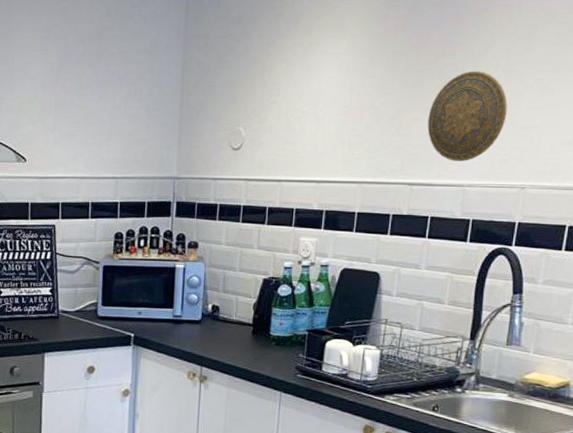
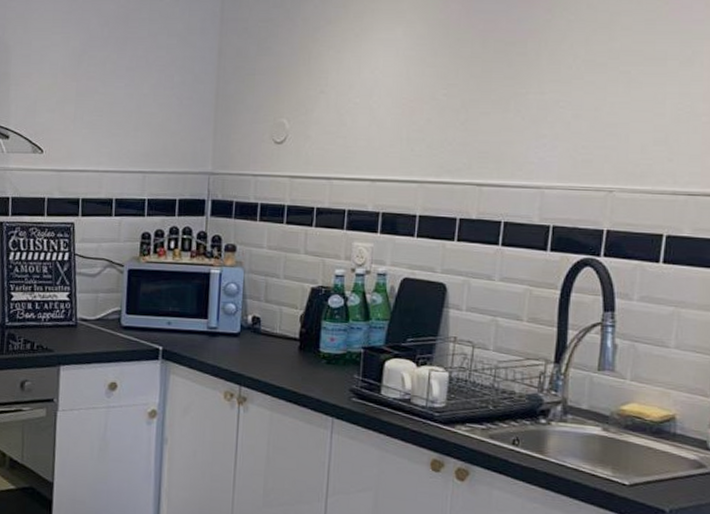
decorative plate: present [427,70,508,161] -> none [497,61,589,161]

